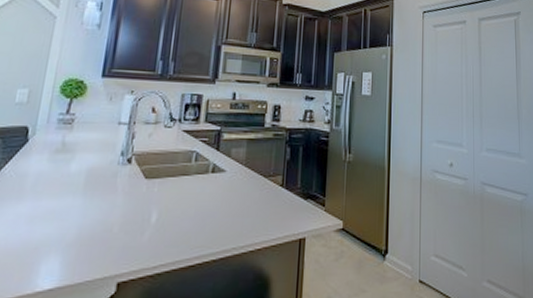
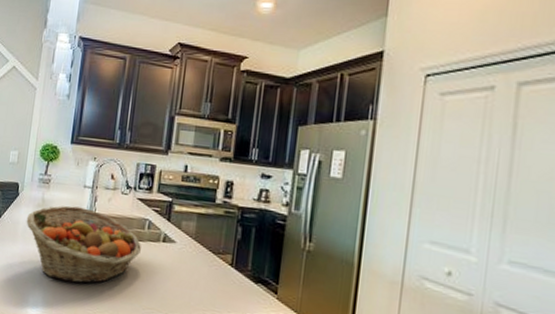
fruit basket: none [38,146,188,236] -> present [26,205,141,284]

